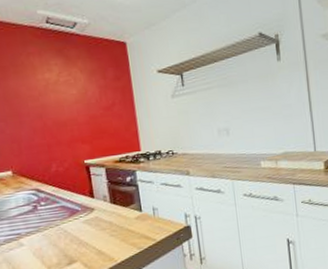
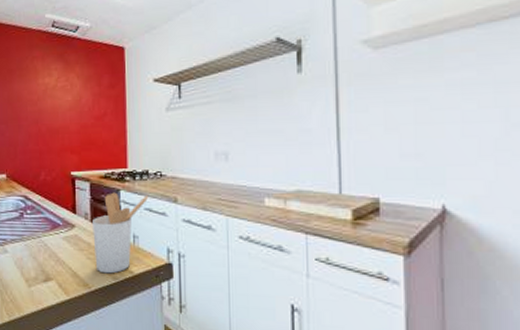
utensil holder: none [112,172,163,246] -> present [92,192,148,274]

